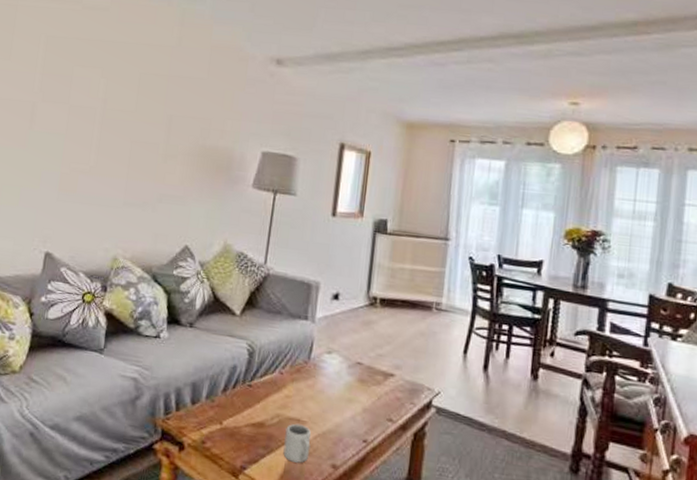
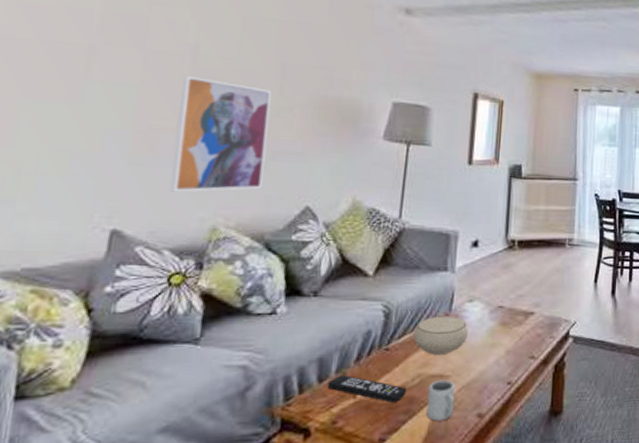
wall art: none [84,127,160,227] -> present [169,76,271,192]
remote control: none [198,401,266,436] -> present [327,374,407,402]
bowl: none [273,362,326,401] -> present [413,317,468,355]

